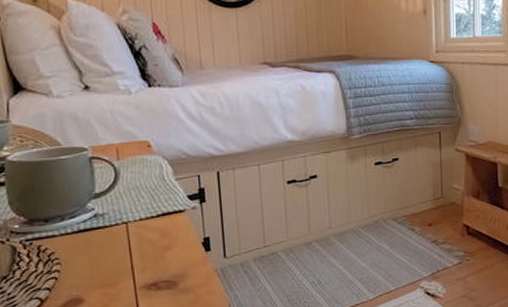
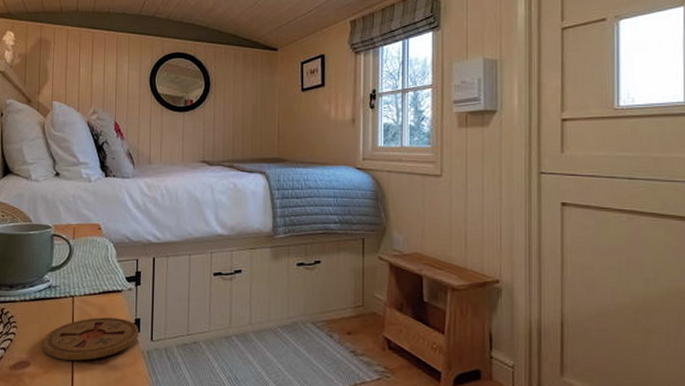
coaster: none [96,239,210,291] -> present [42,317,140,361]

